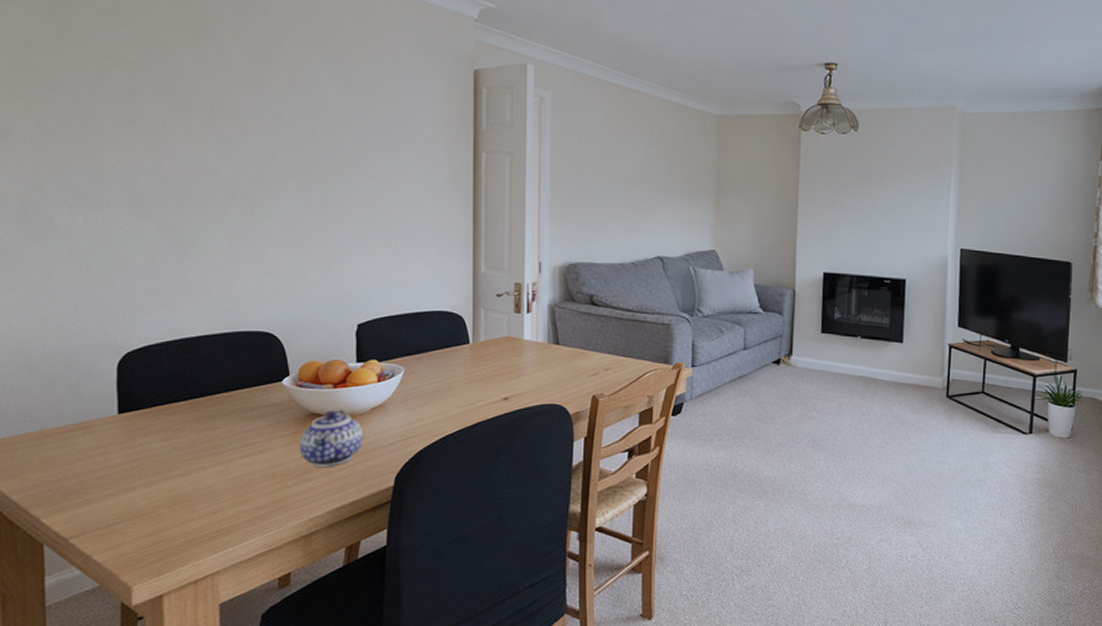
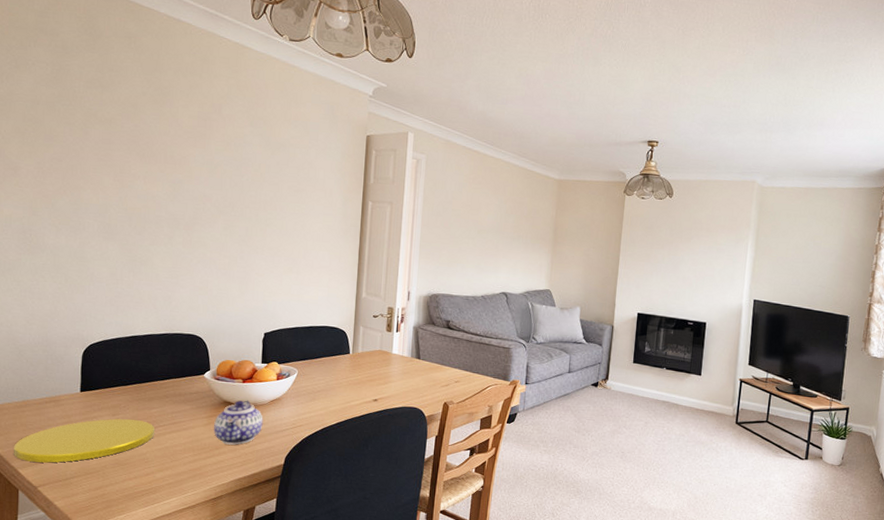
plate: none [32,445,223,508] -> present [14,418,156,463]

